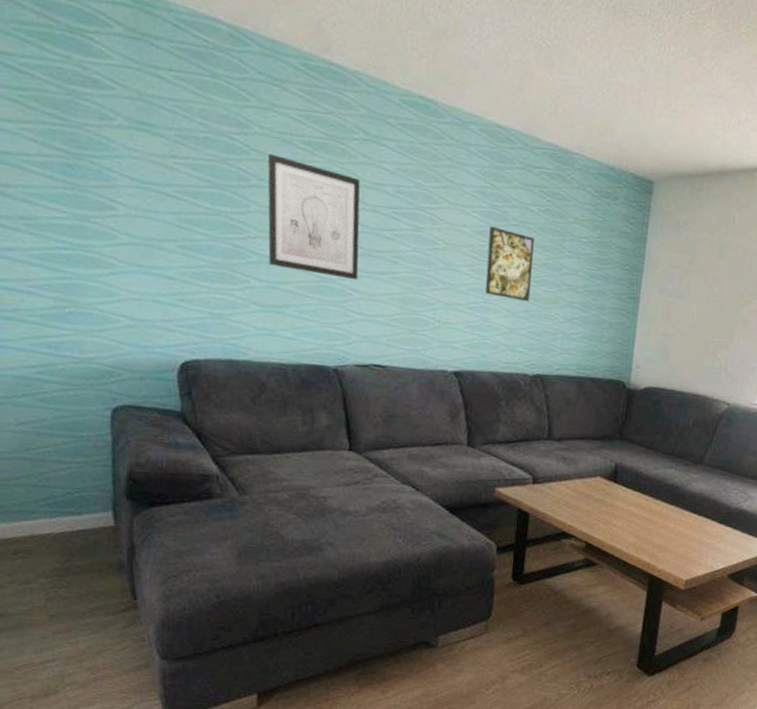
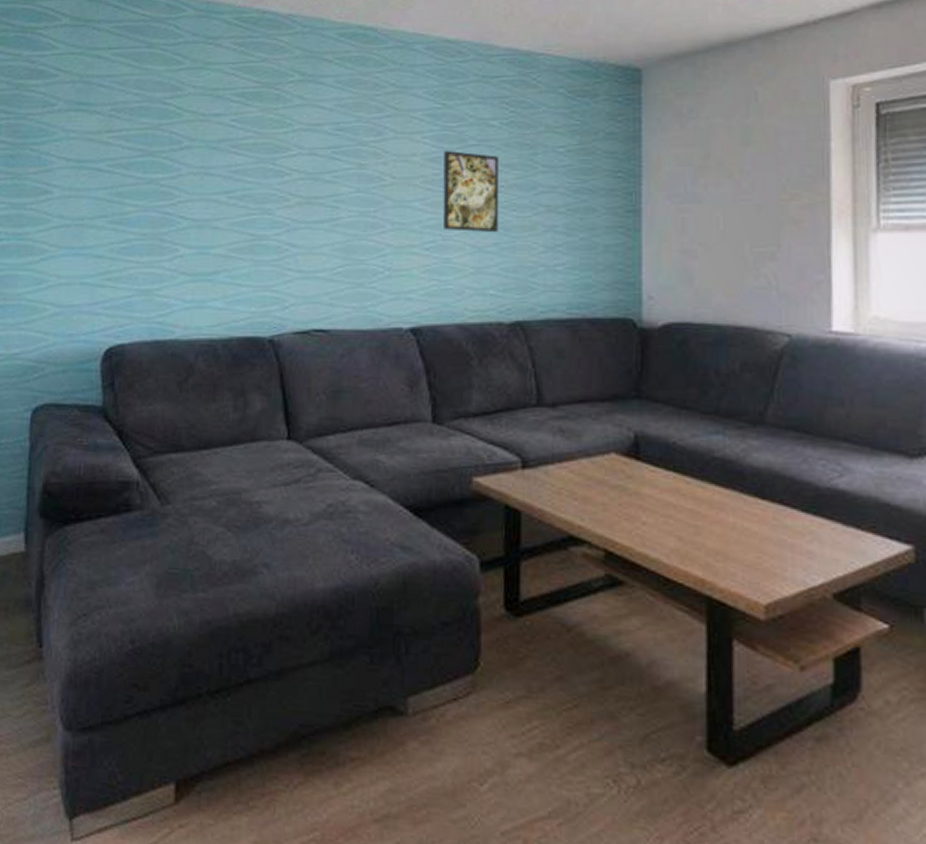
wall art: present [267,153,360,280] -> none [199,111,297,234]

